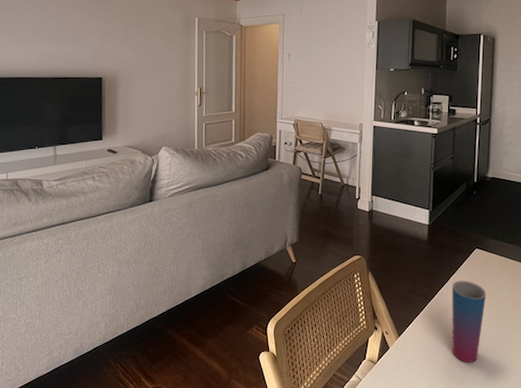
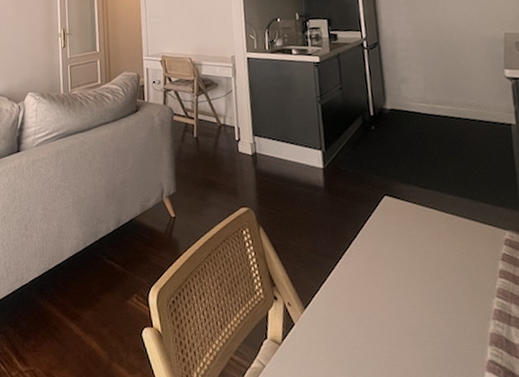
cup: present [452,281,487,363] -> none [361,236,409,345]

